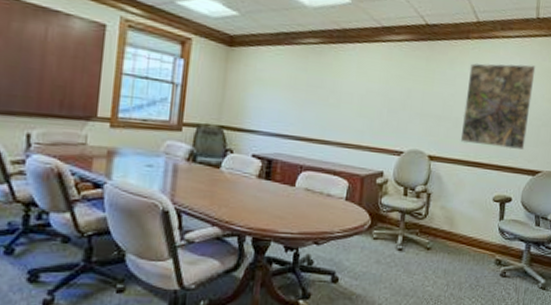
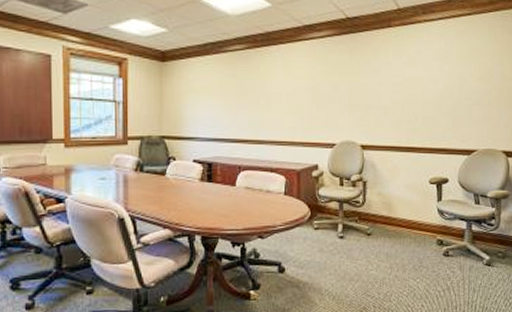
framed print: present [460,63,536,150] -> none [391,45,462,131]

